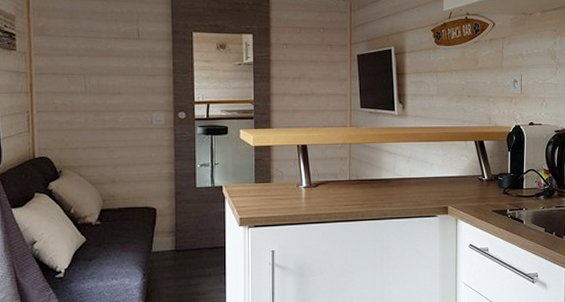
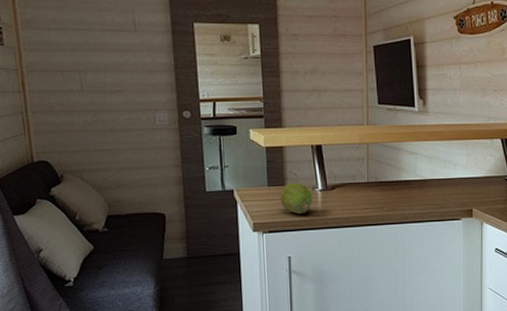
fruit: none [266,179,297,210] -> present [280,182,312,215]

